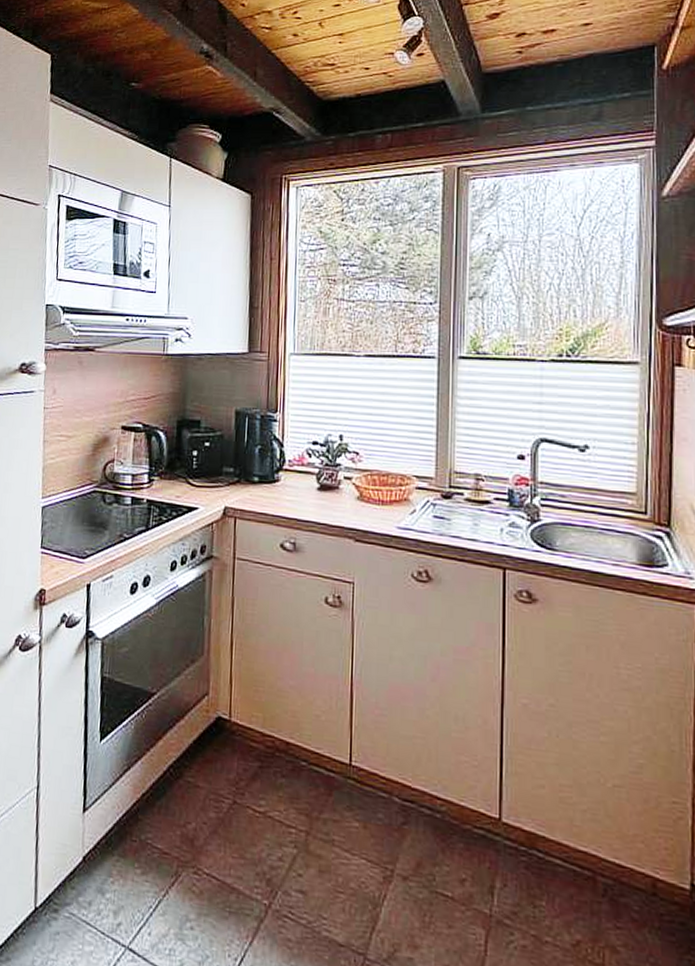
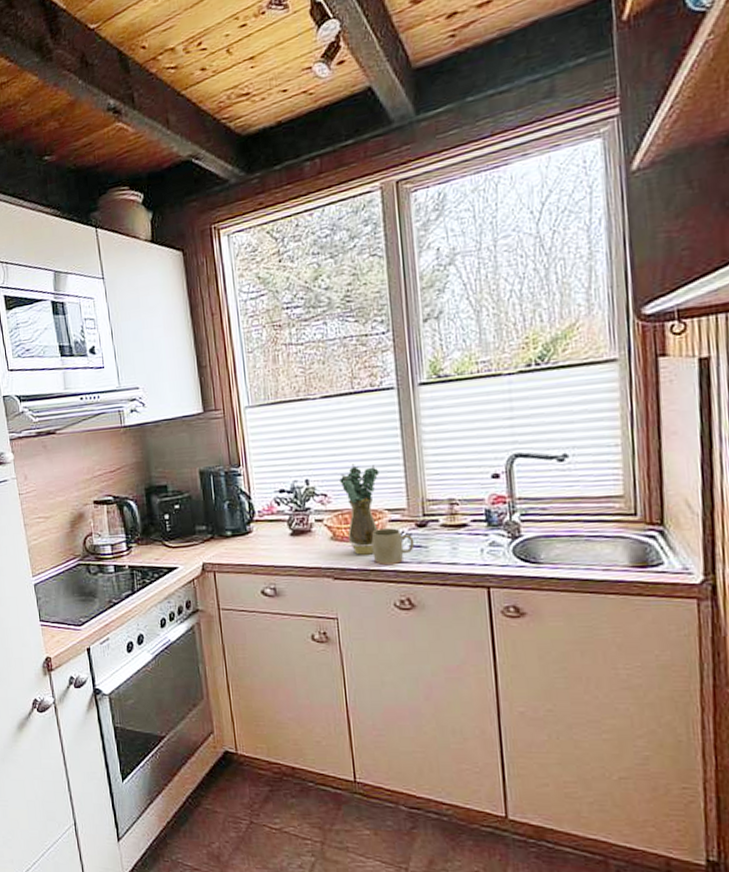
vase: none [373,426,412,520] -> present [339,464,380,555]
mug: none [396,494,438,533] -> present [371,528,415,565]

